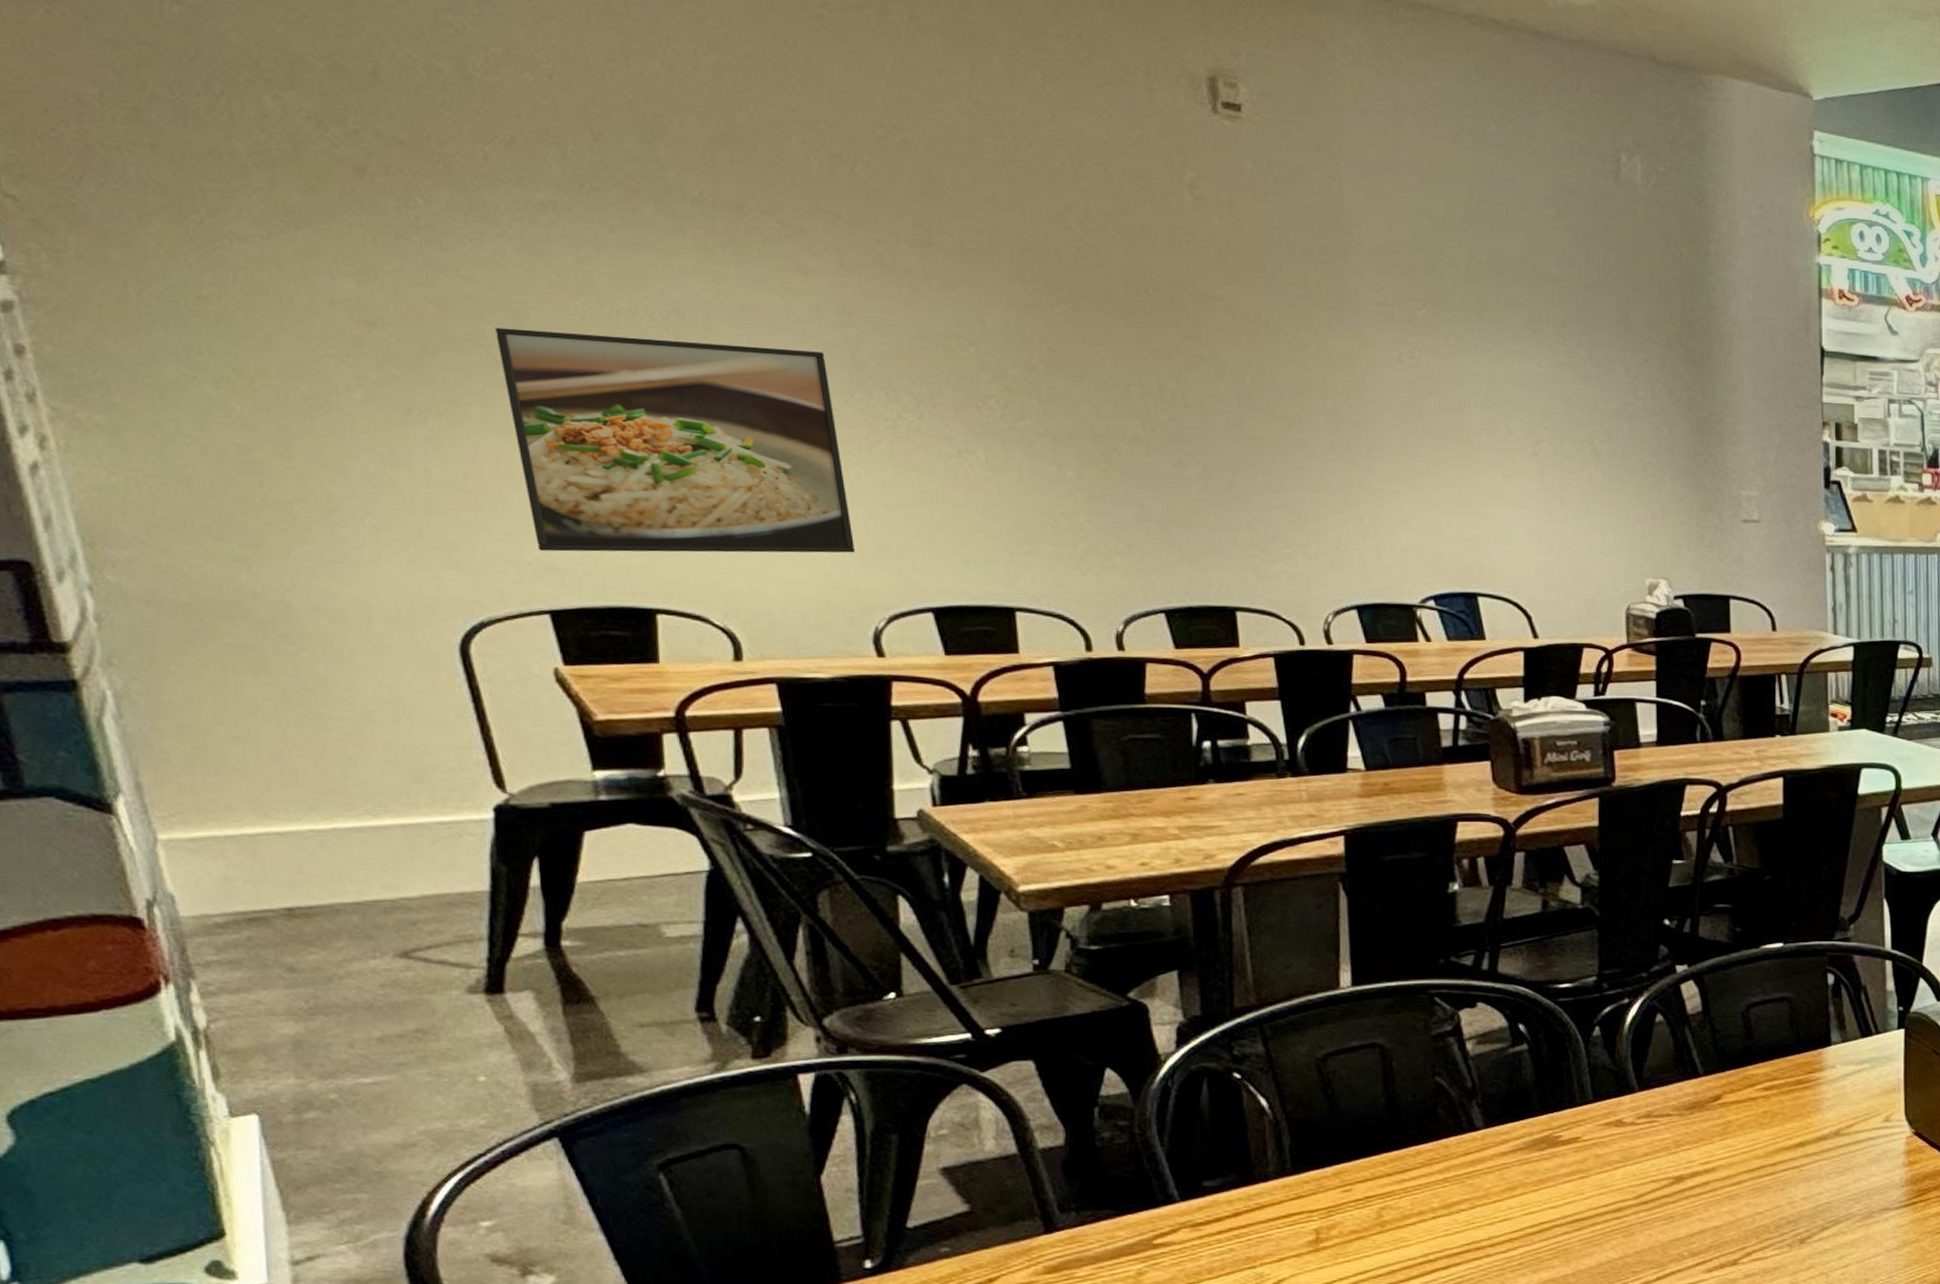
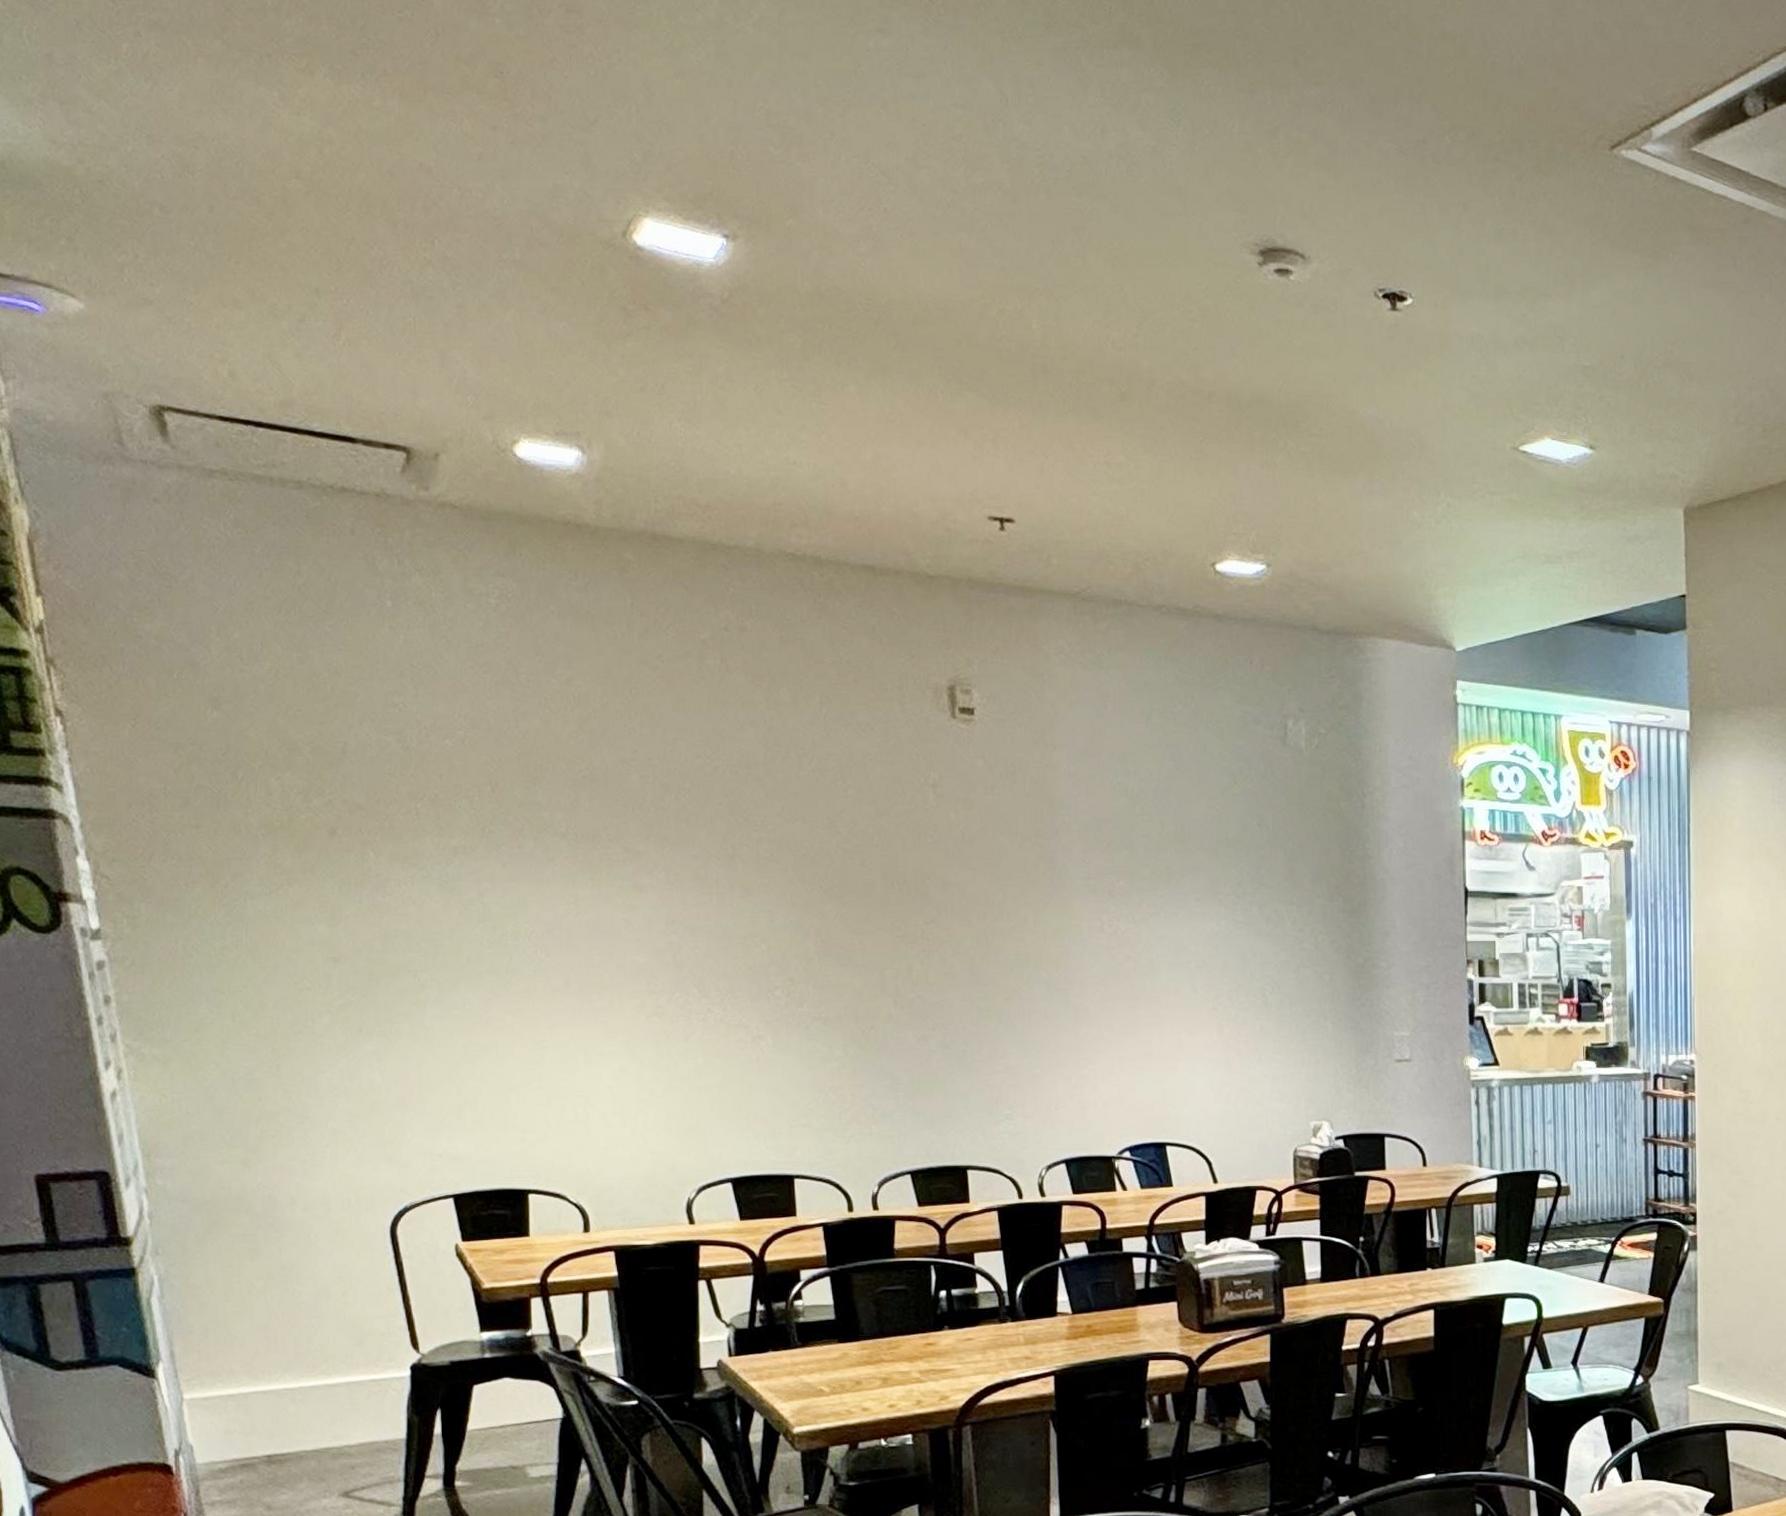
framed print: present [494,327,855,553] -> none [420,955,674,1144]

